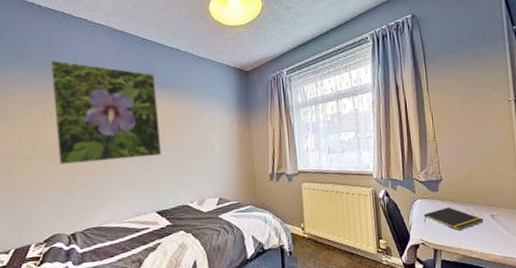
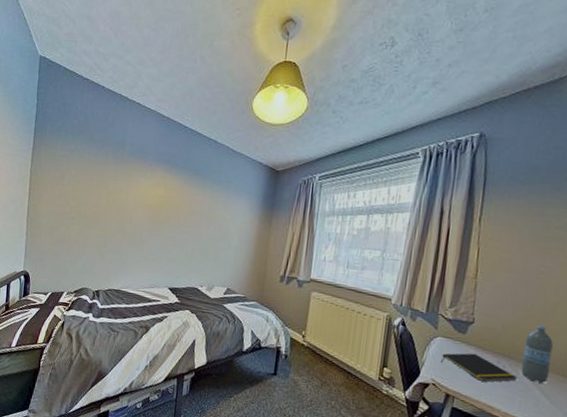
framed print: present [51,59,161,164] -> none [96,136,190,238]
water bottle: none [482,170,505,220] -> present [521,325,554,383]

